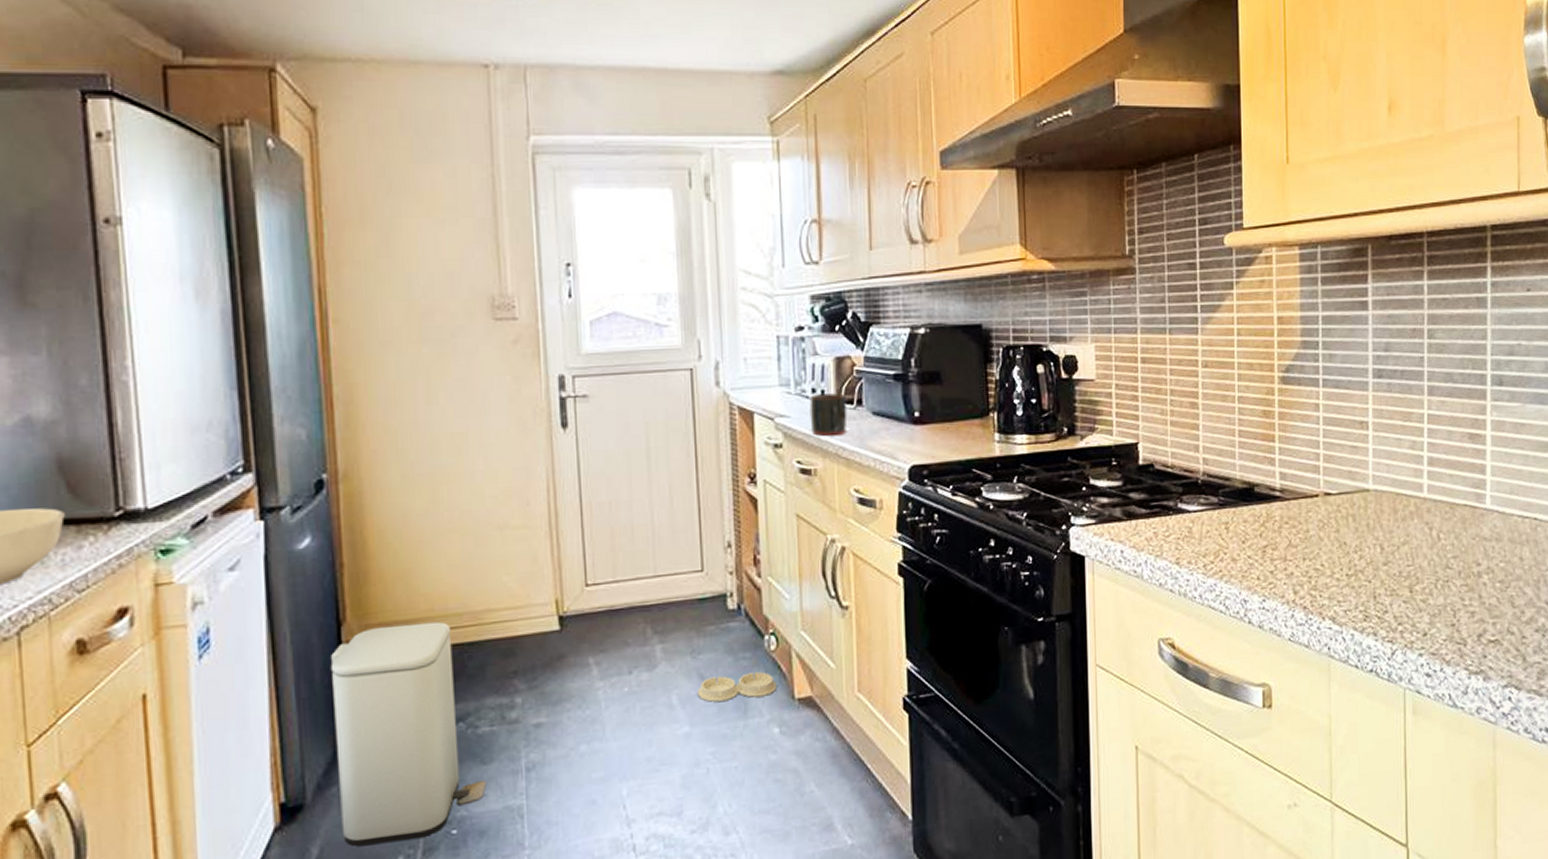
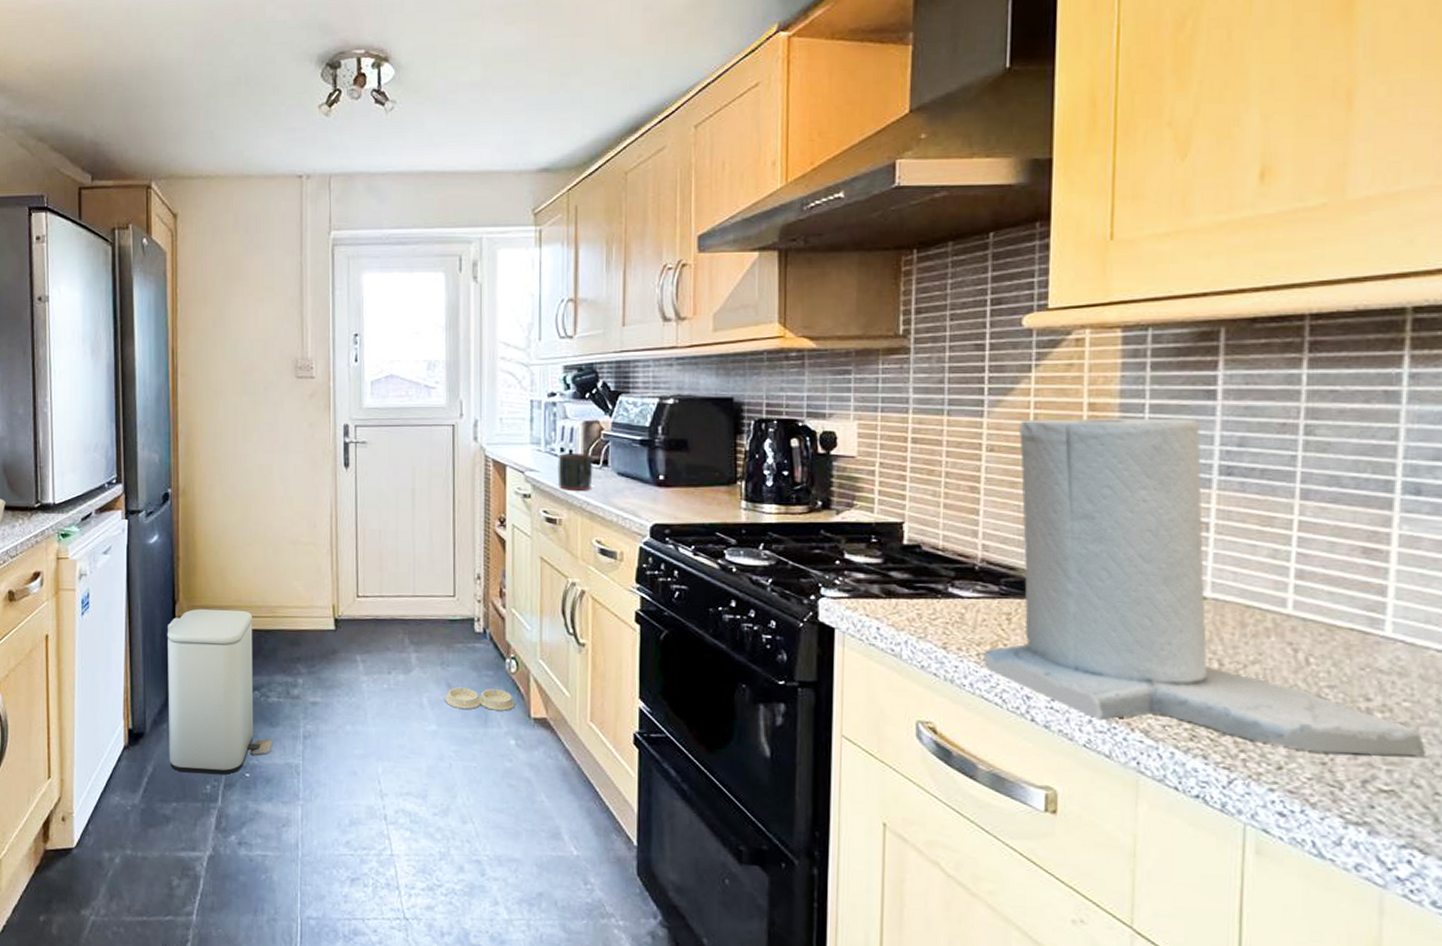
paper towel: none [1208,328,1515,616] -> present [983,417,1425,756]

